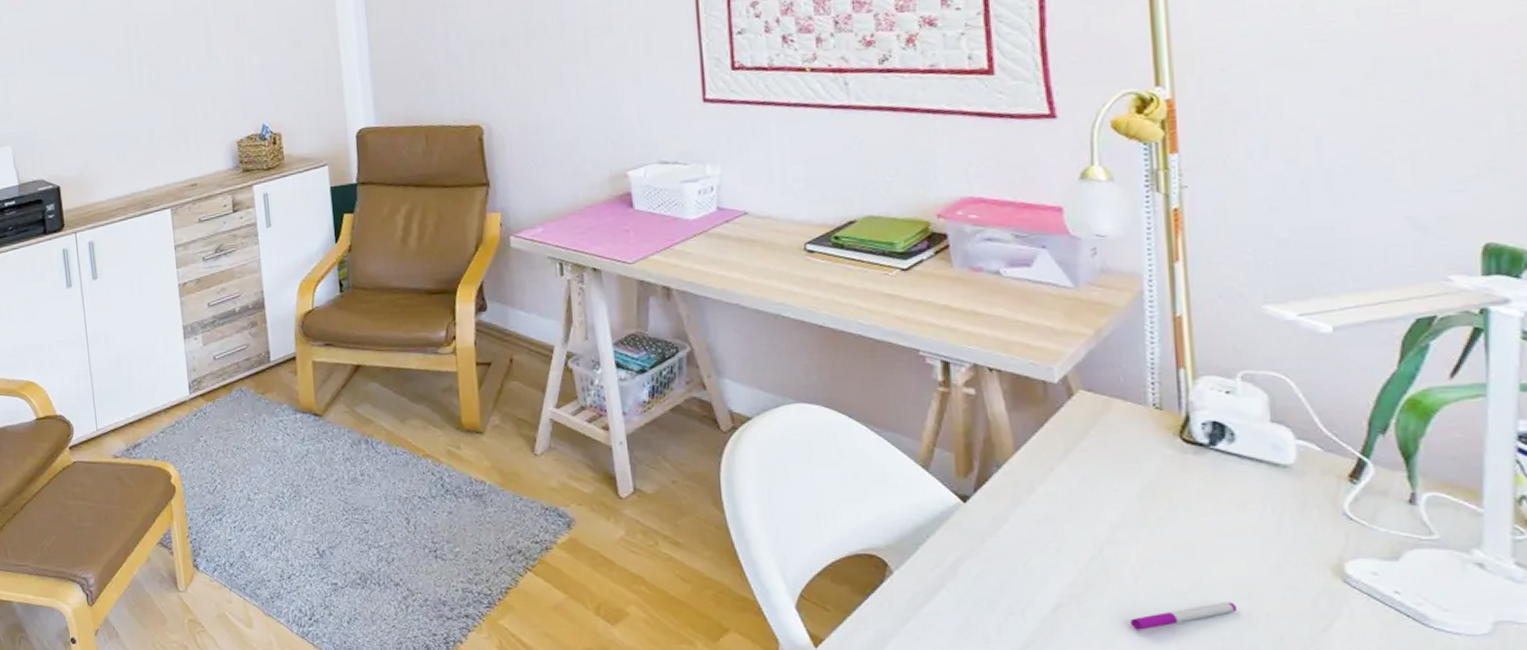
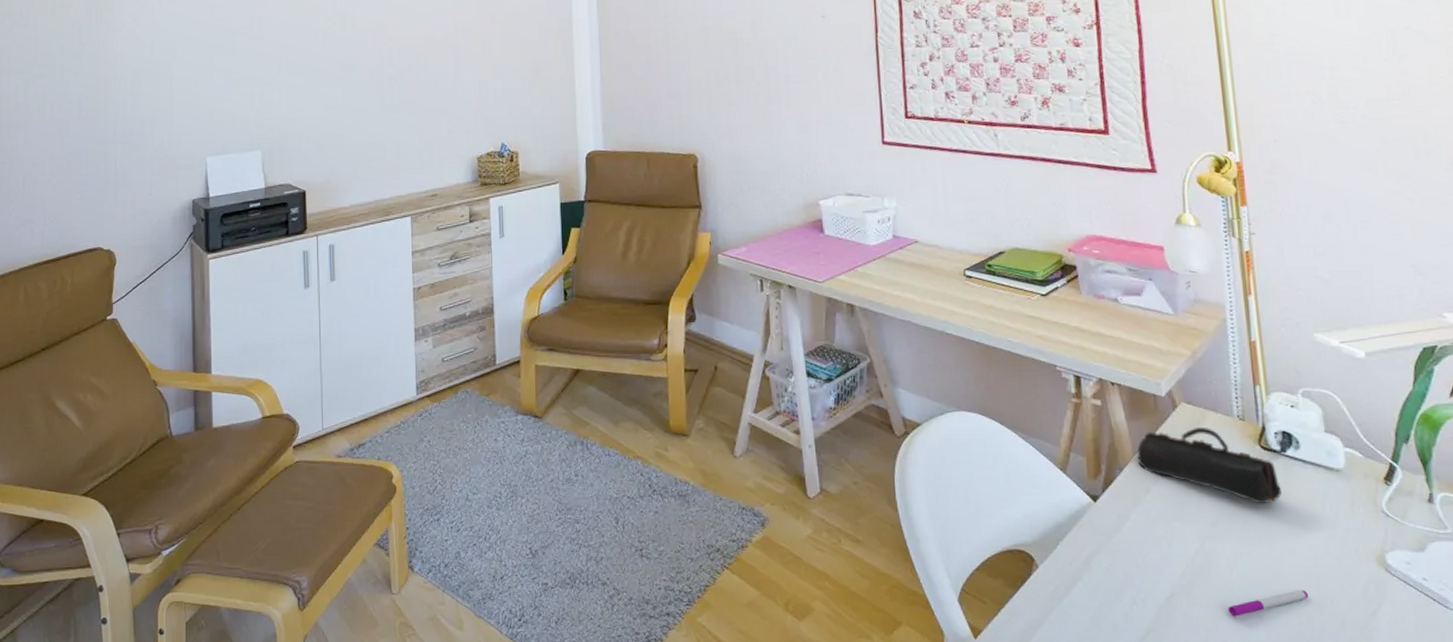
pencil case: none [1019,417,1207,506] -> present [1137,426,1282,504]

